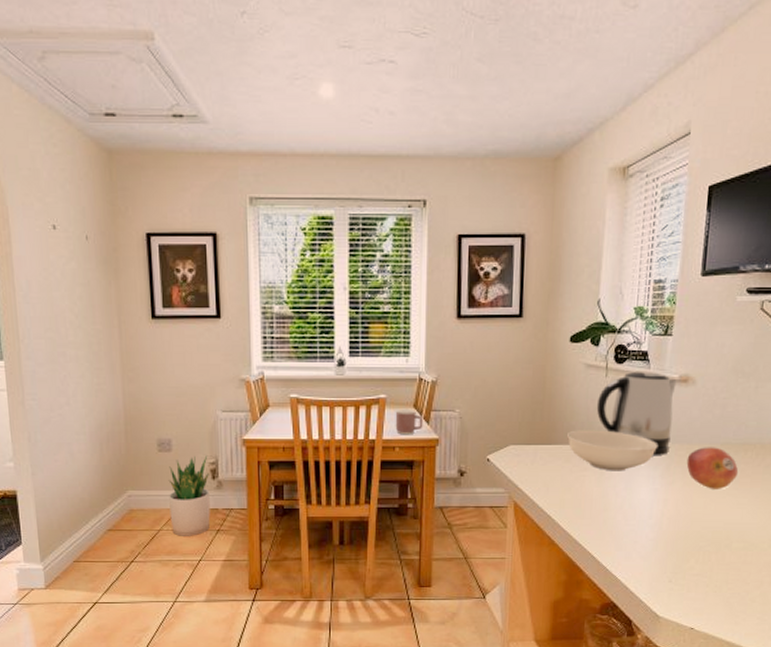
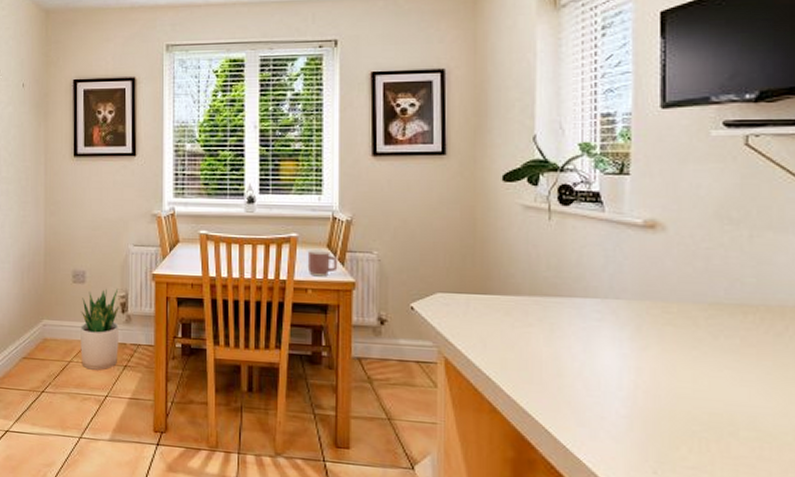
bowl: present [566,430,658,471] -> none [504,279,623,330]
kettle: present [596,371,677,455] -> none [539,214,641,313]
fruit: present [686,447,739,489] -> none [663,306,738,360]

